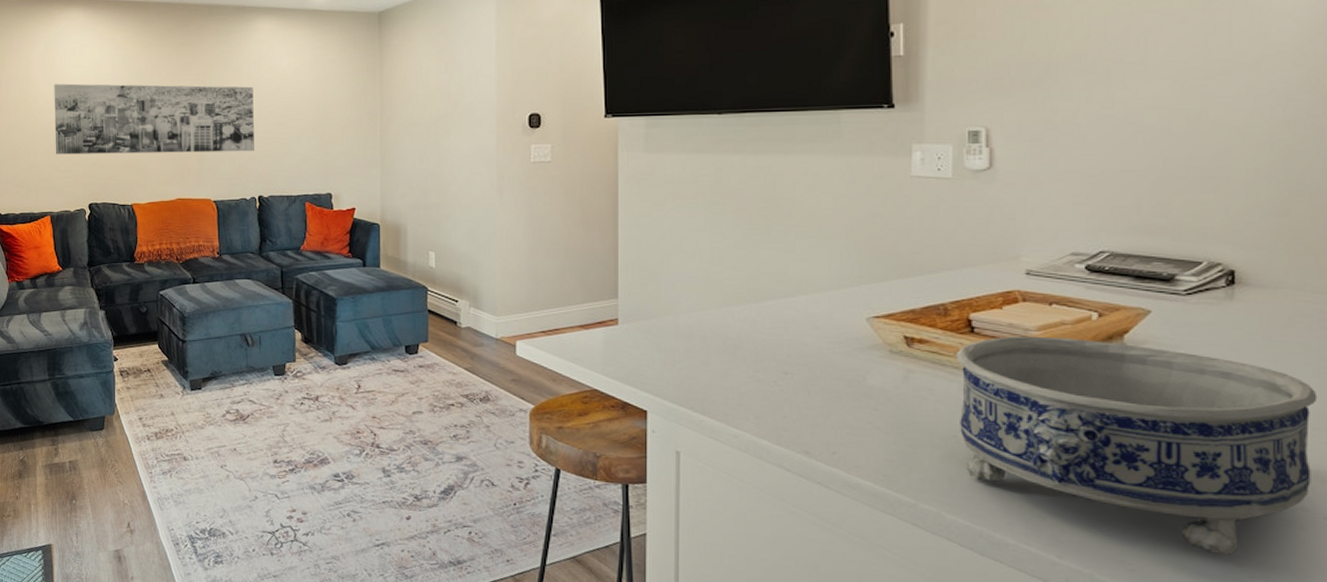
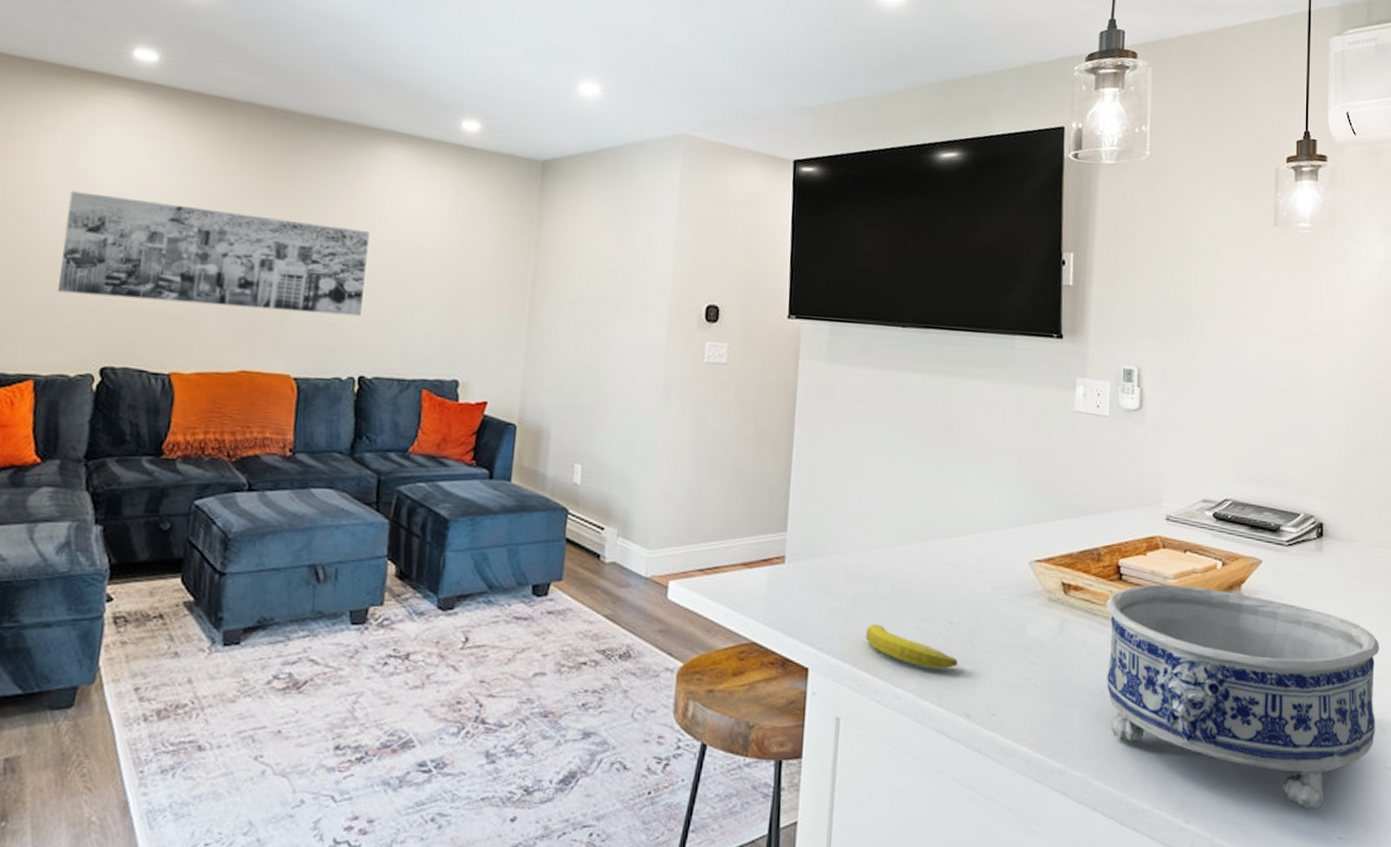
banana: none [700,374,794,413] -> present [866,623,958,670]

